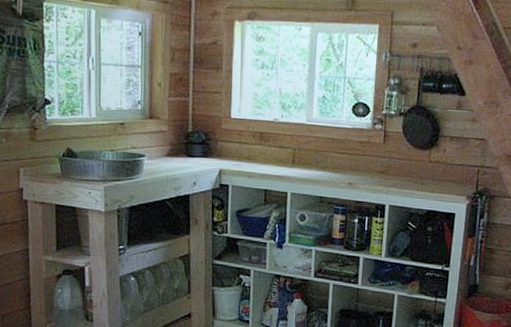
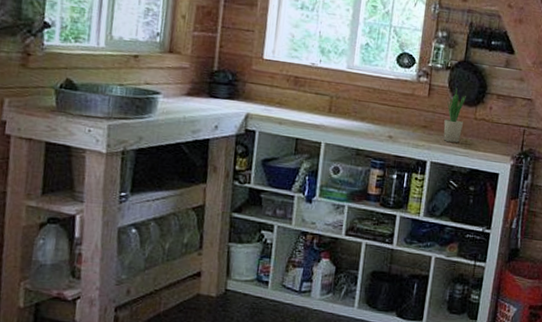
potted plant: none [400,132,420,186] -> present [443,87,466,143]

